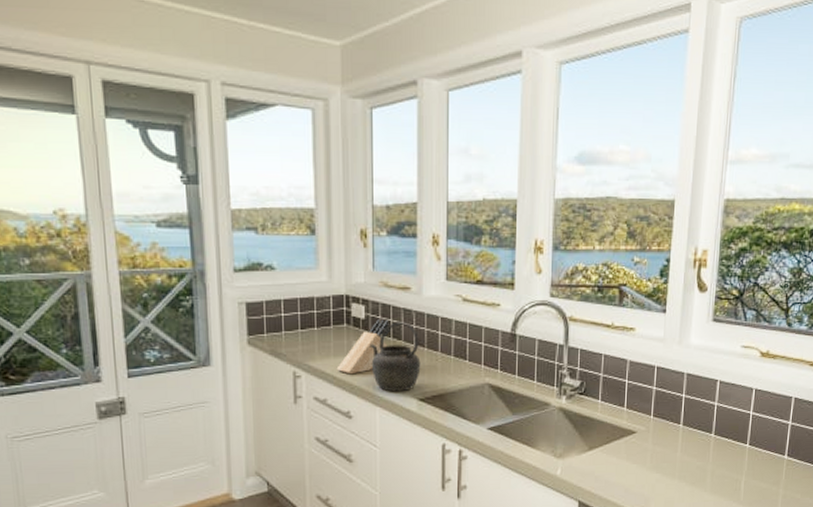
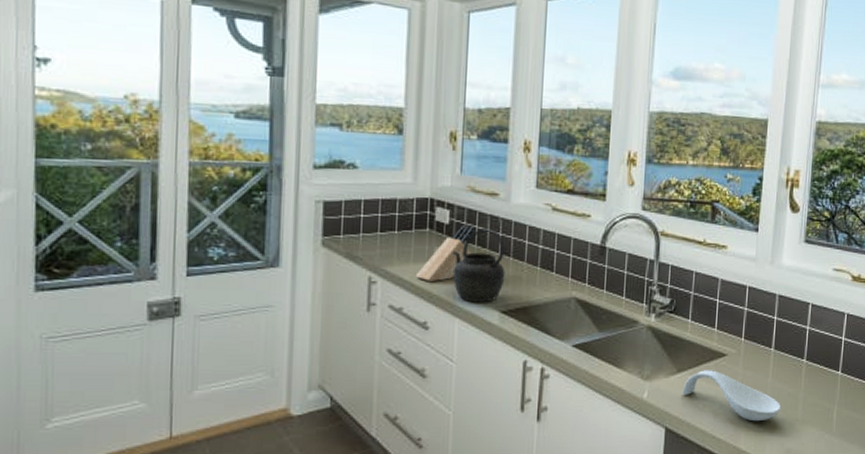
spoon rest: none [594,447,690,494] -> present [682,370,782,422]

